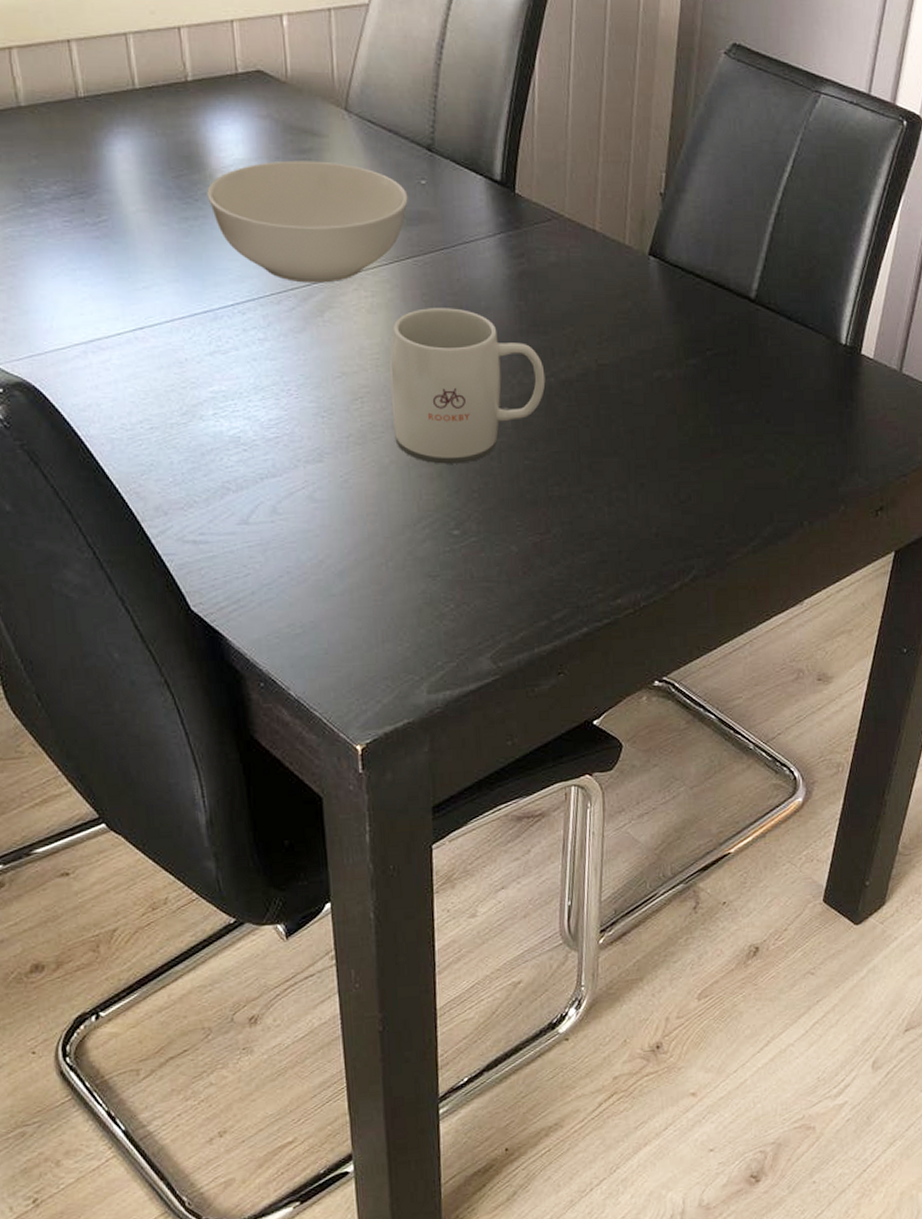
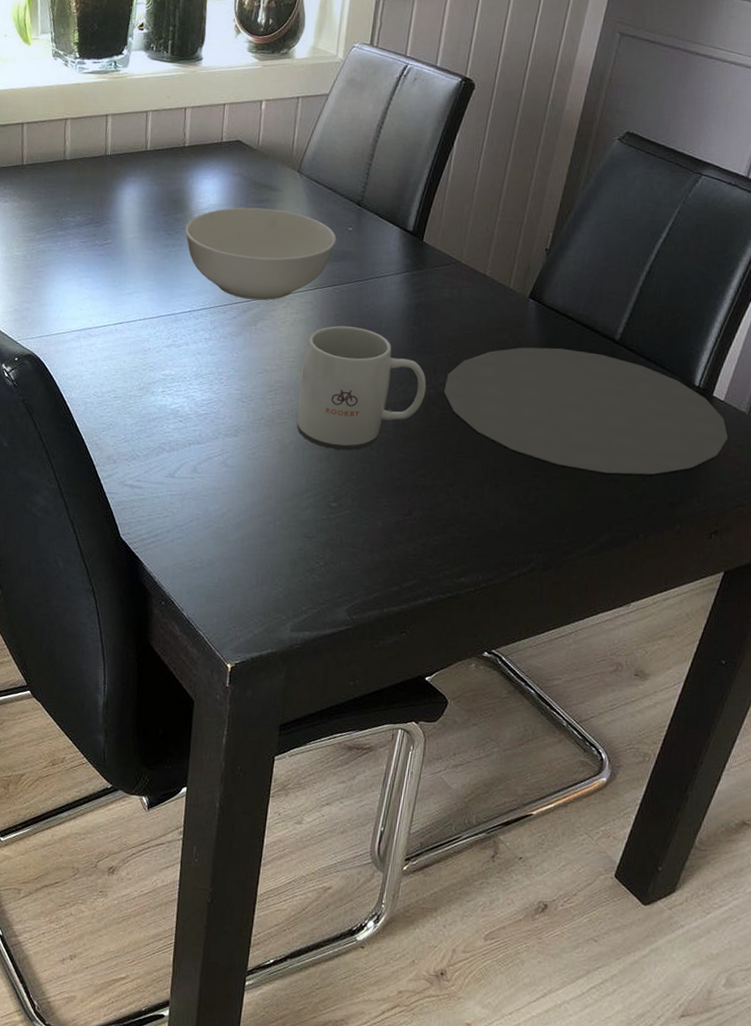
placemat: none [566,314,883,457] -> present [444,347,729,476]

